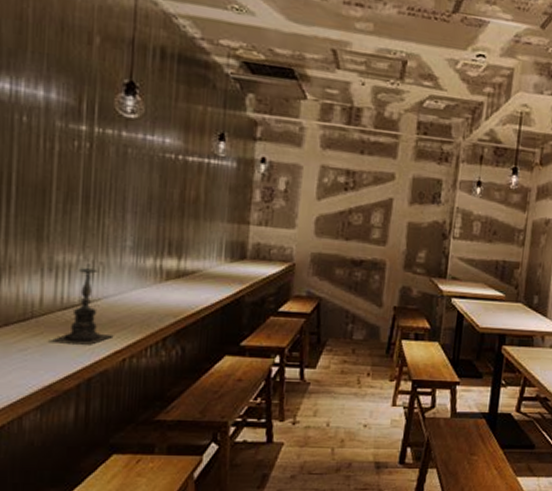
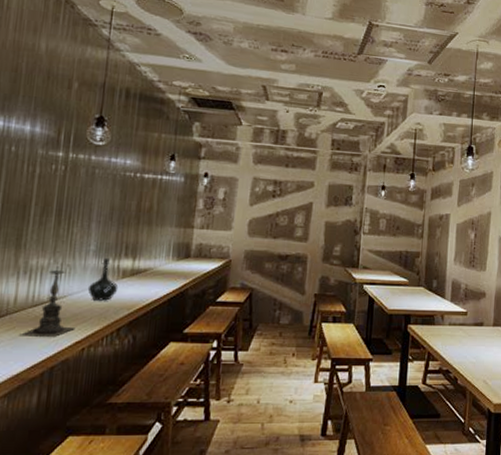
bottle: none [125,255,162,306] -> present [87,257,119,301]

